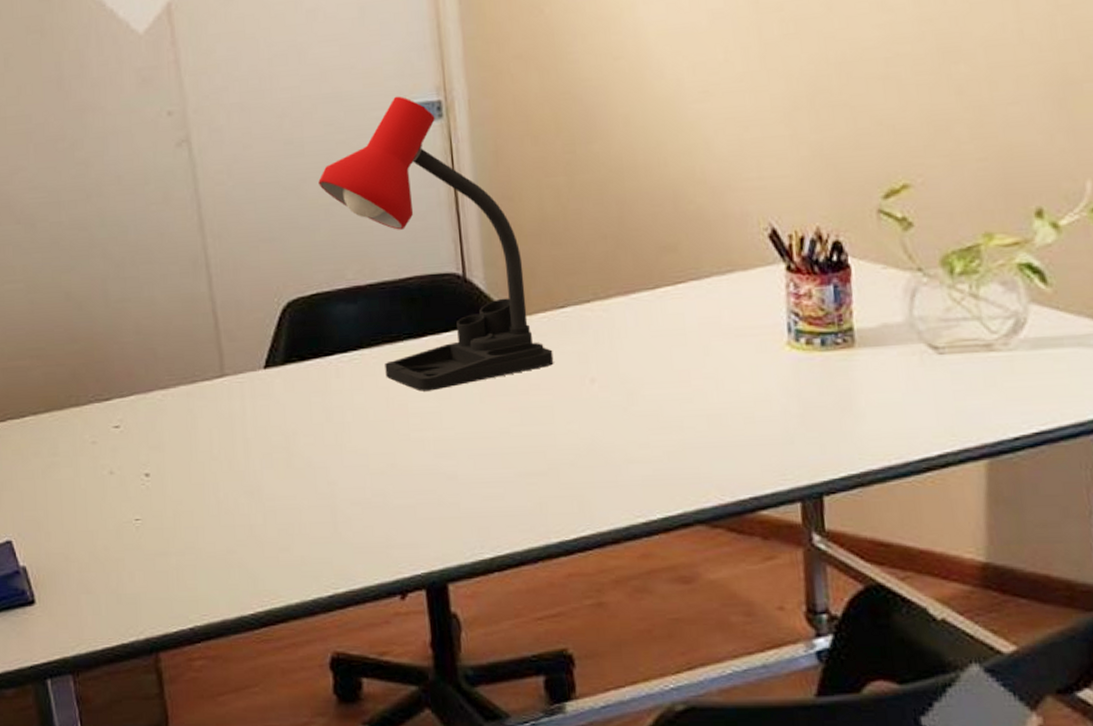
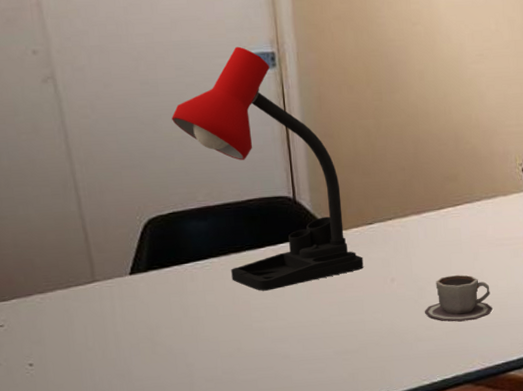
cup: none [636,375,733,439] -> present [424,275,493,322]

